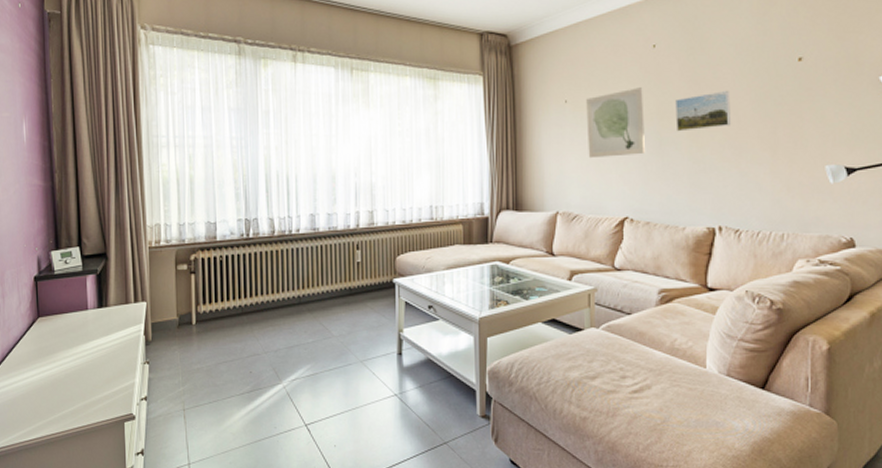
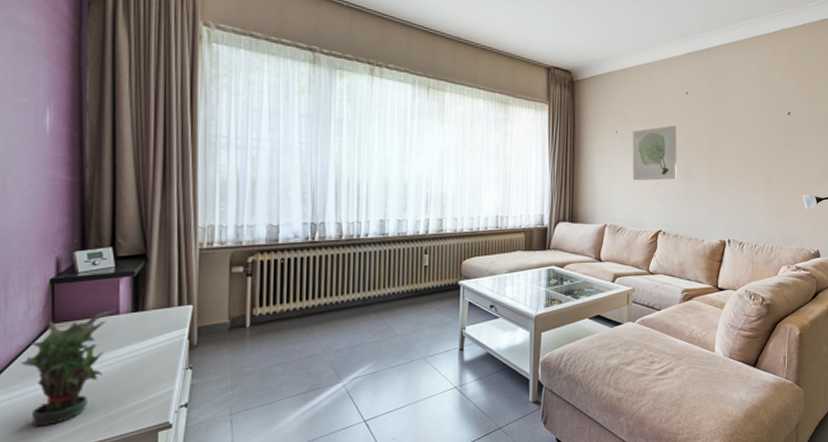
potted plant: none [16,304,86,411] -> present [20,308,117,427]
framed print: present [675,91,731,132] -> none [700,133,740,163]

